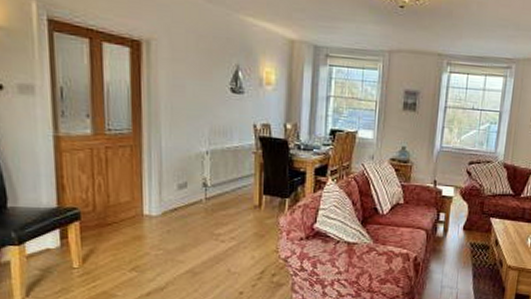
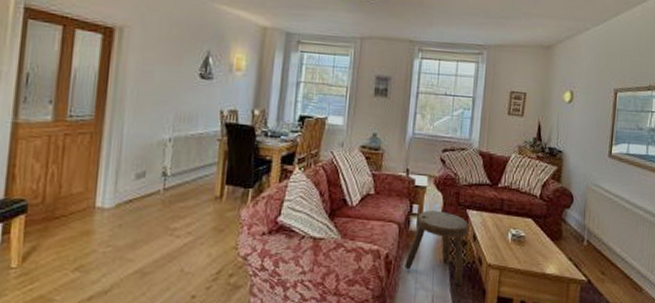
stool: none [432,218,493,284] -> present [405,210,470,285]

